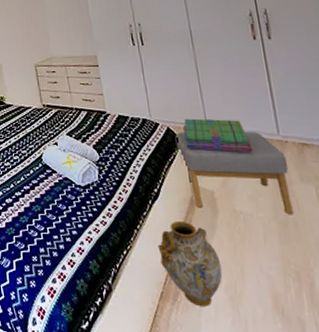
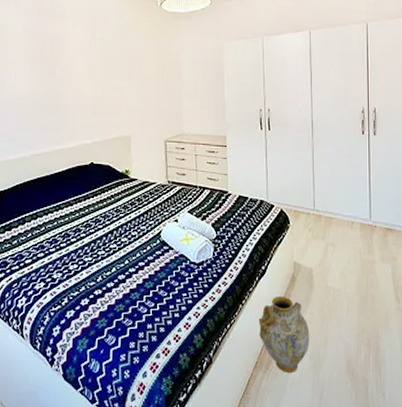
footstool: present [175,132,293,215] -> none [286,214,374,290]
stack of books: present [183,118,253,153] -> none [295,202,348,235]

